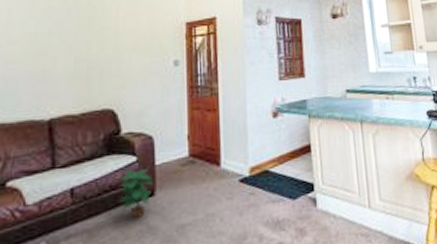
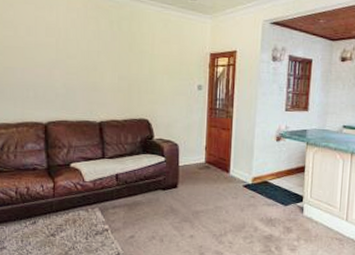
potted plant: present [120,169,153,220] -> none [151,167,177,202]

